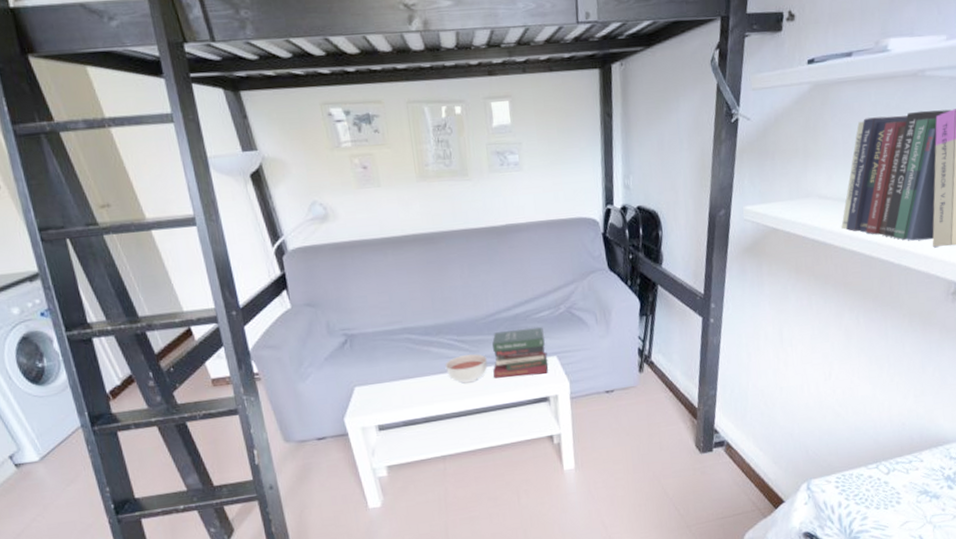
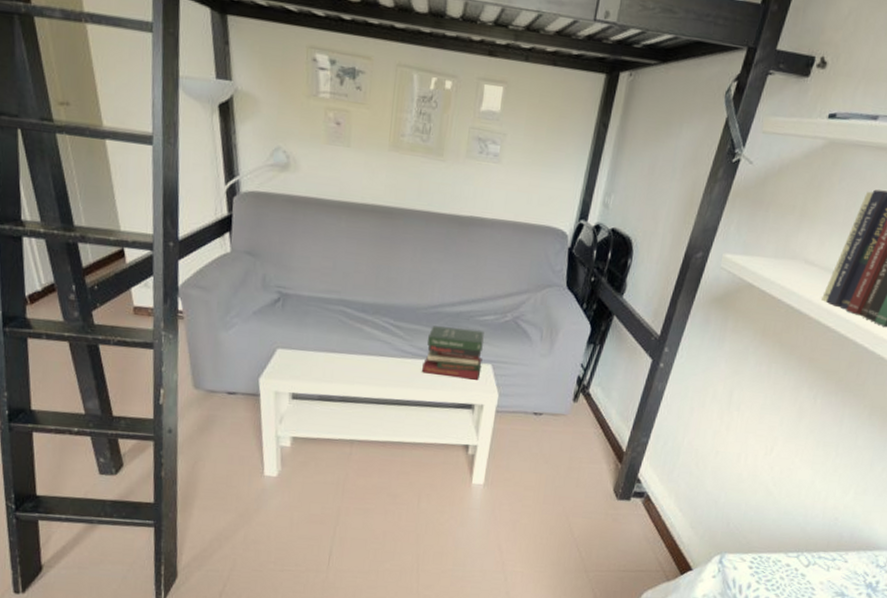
bowl: present [445,354,488,384] -> none [374,341,419,372]

